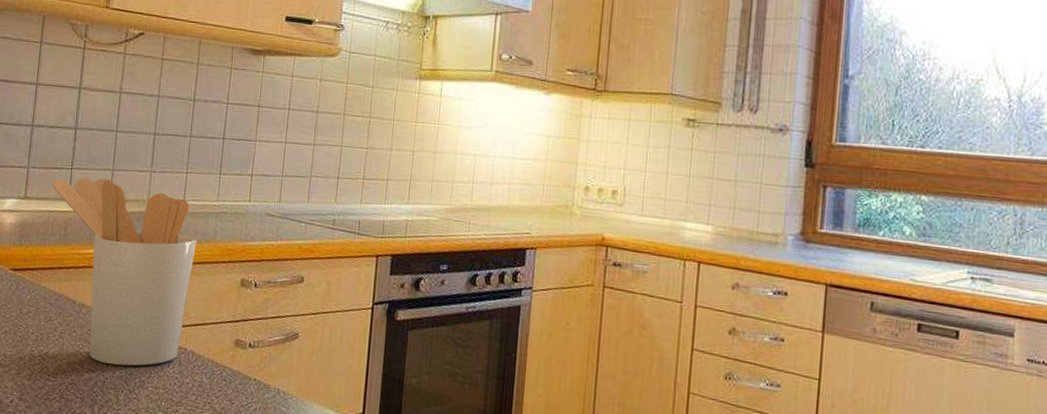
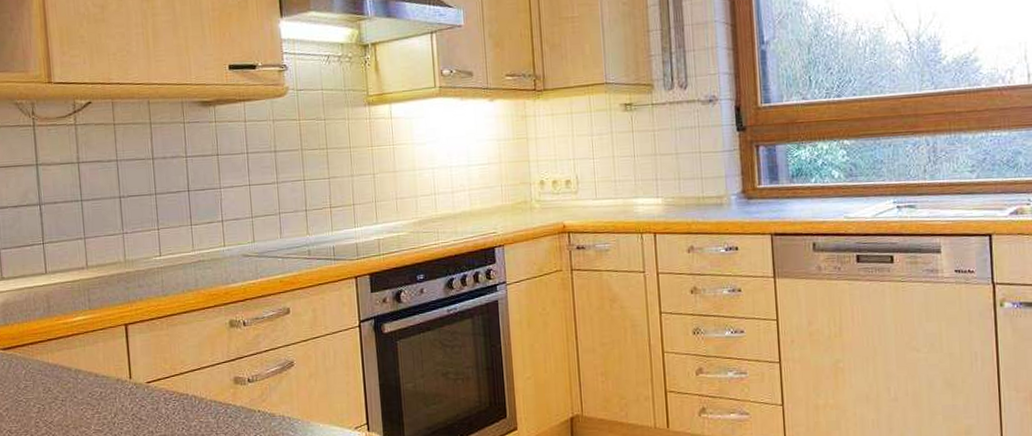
utensil holder: present [52,178,197,366] -> none [26,248,181,422]

